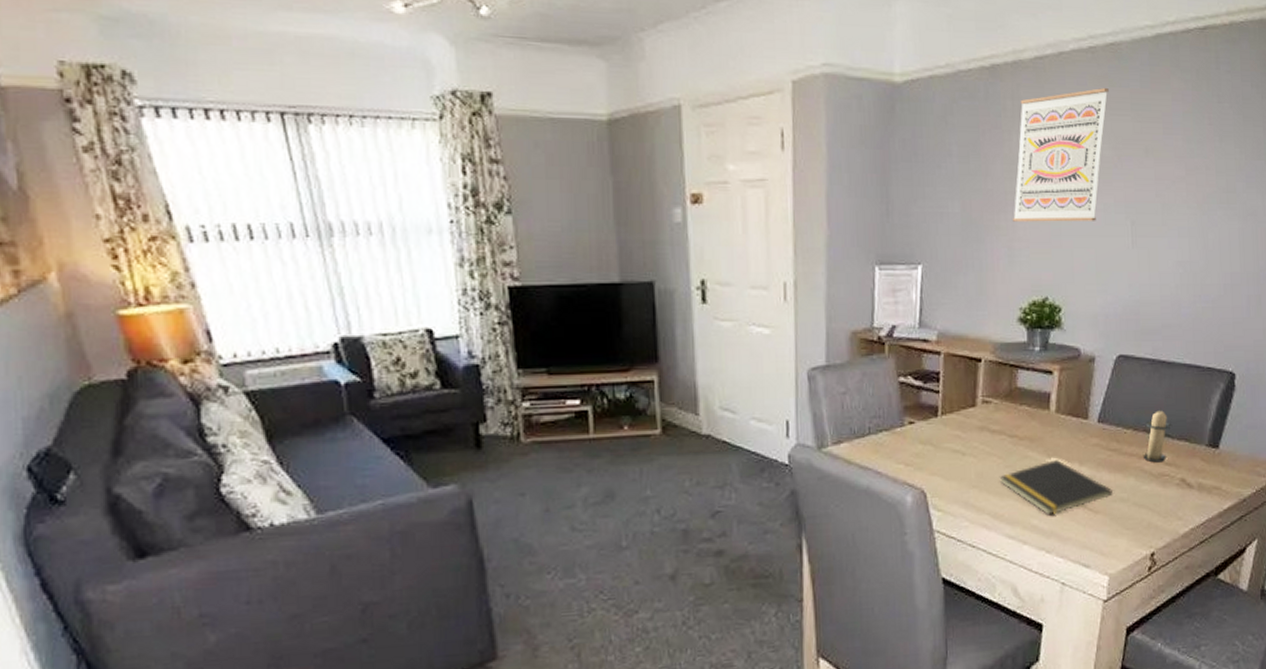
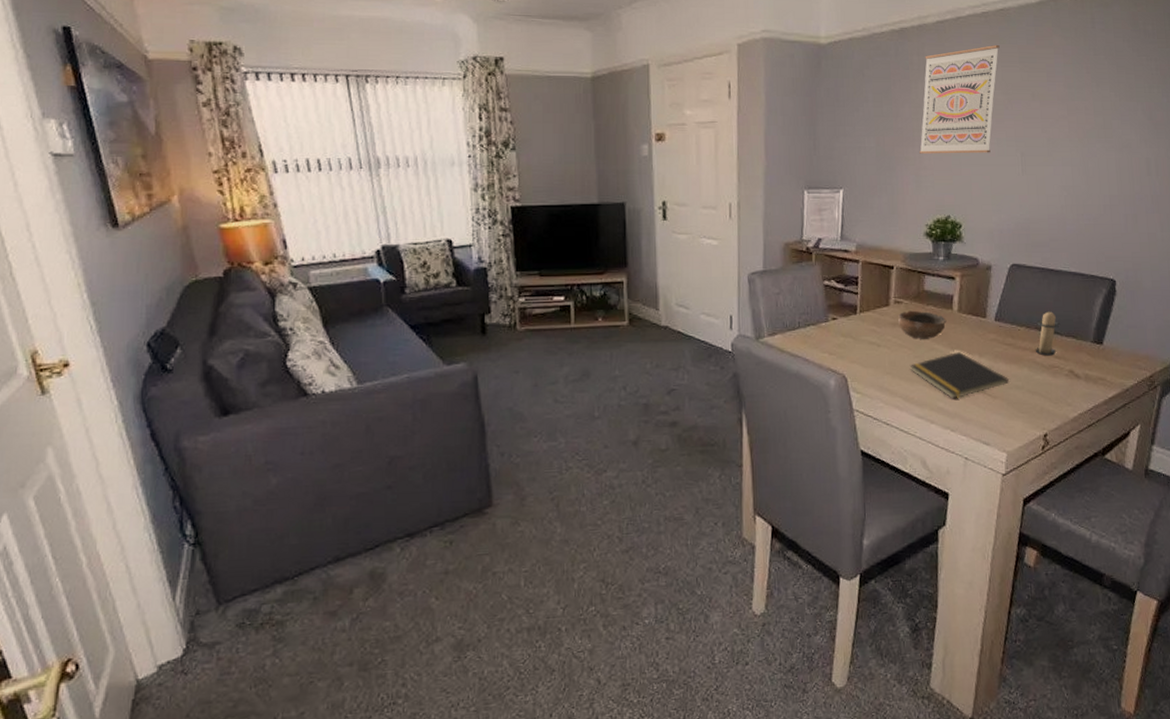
bowl: none [986,411,1043,446] -> present [898,310,947,339]

